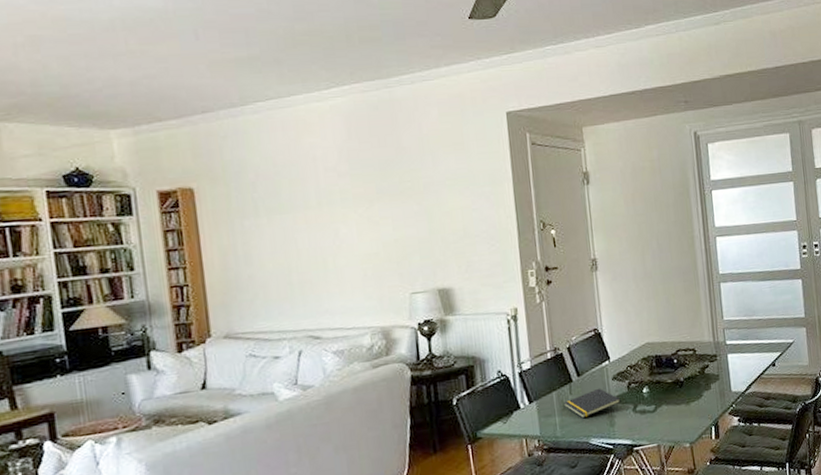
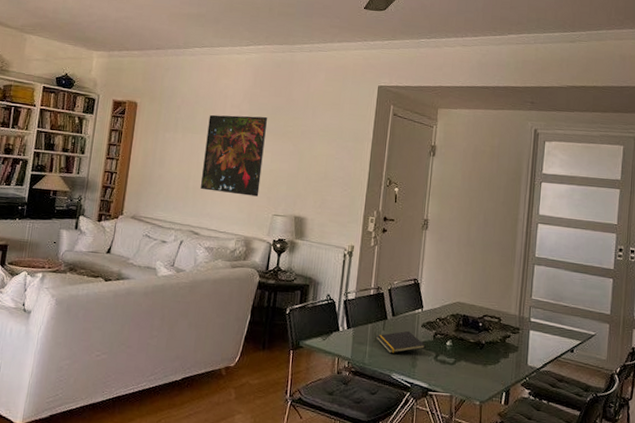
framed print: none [298,175,387,283] -> present [201,114,267,197]

